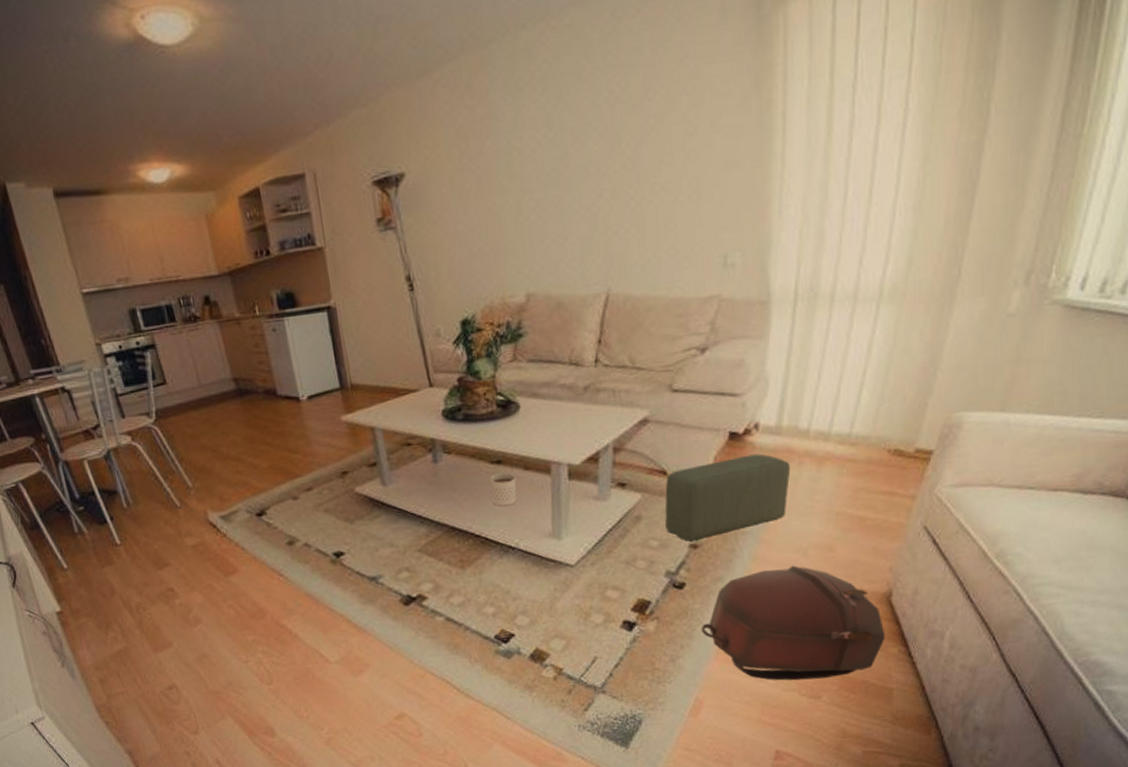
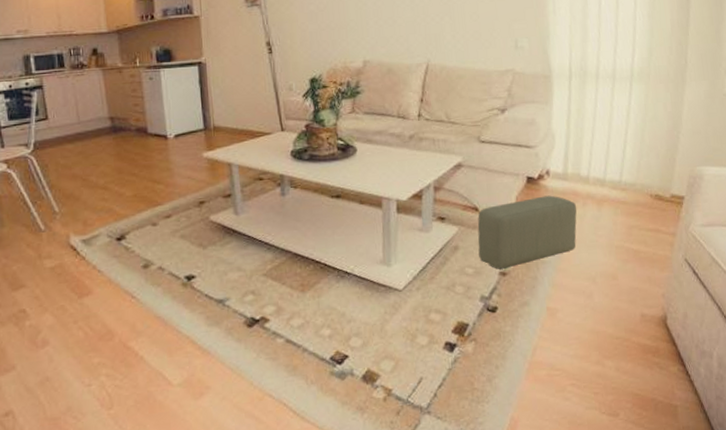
mug: present [489,472,517,507] -> none [329,206,353,236]
backpack: present [701,565,885,681] -> none [512,291,666,399]

